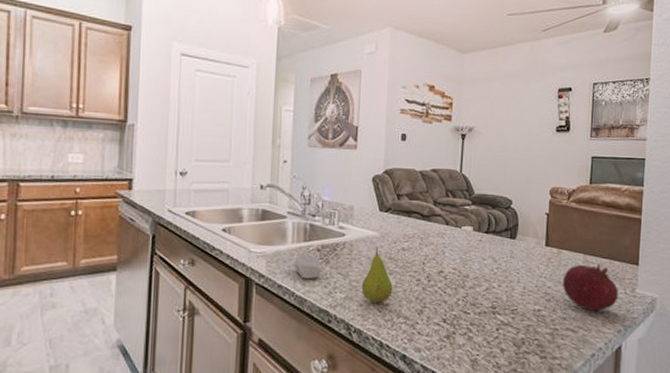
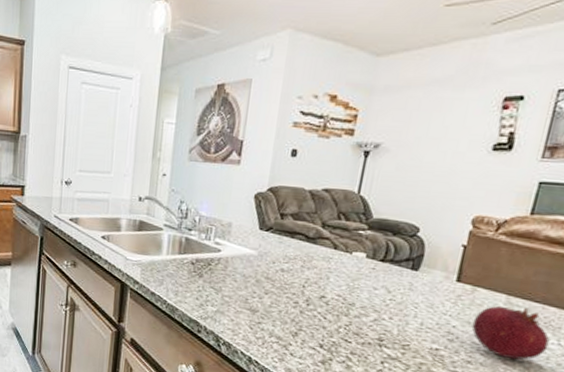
soap bar: present [294,252,321,279] -> none [168,263,194,290]
fruit: present [361,247,393,304] -> none [234,265,268,321]

